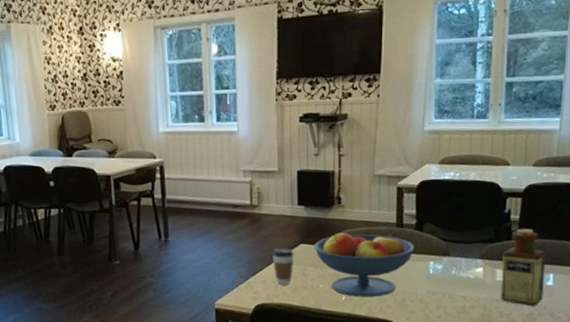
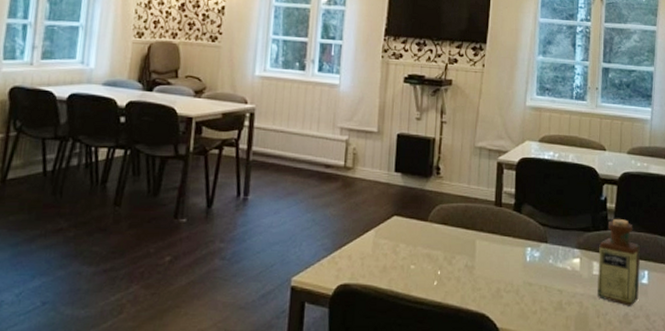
coffee cup: present [272,247,294,285] -> none [362,218,386,262]
fruit bowl: present [314,232,415,297] -> none [408,207,513,283]

